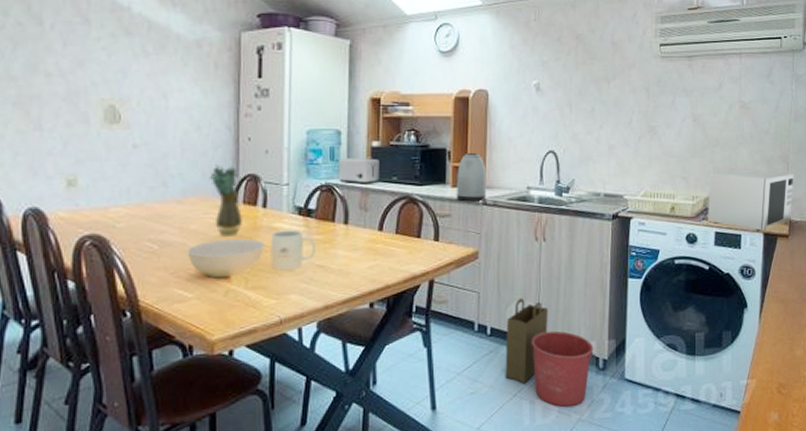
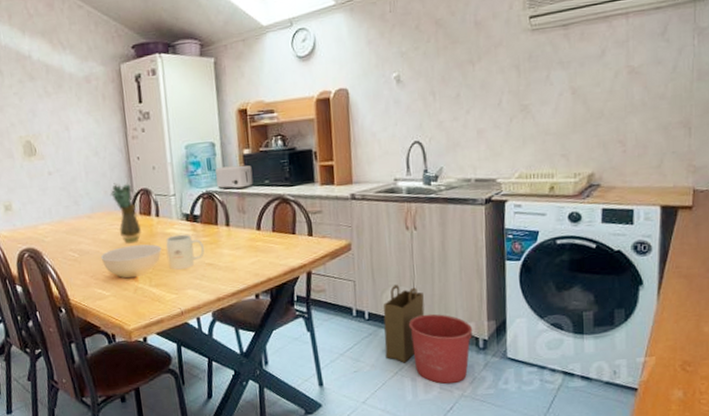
kettle: present [456,152,487,202] -> none [324,150,355,198]
microwave: present [707,168,794,231] -> none [592,138,698,204]

